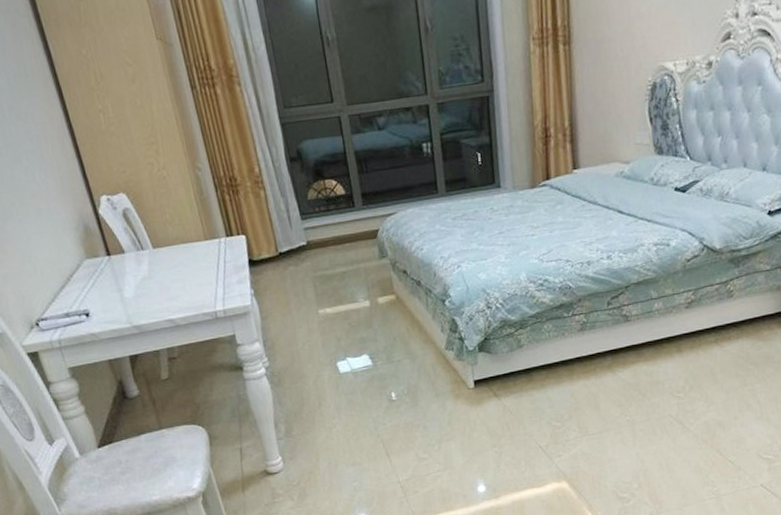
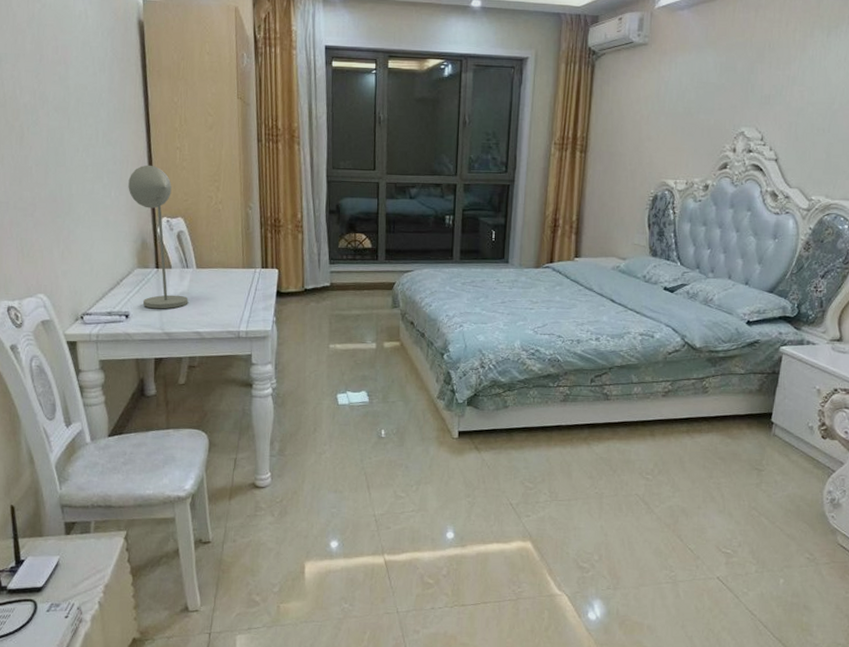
desk lamp: none [51,136,153,302] -> present [128,164,189,309]

